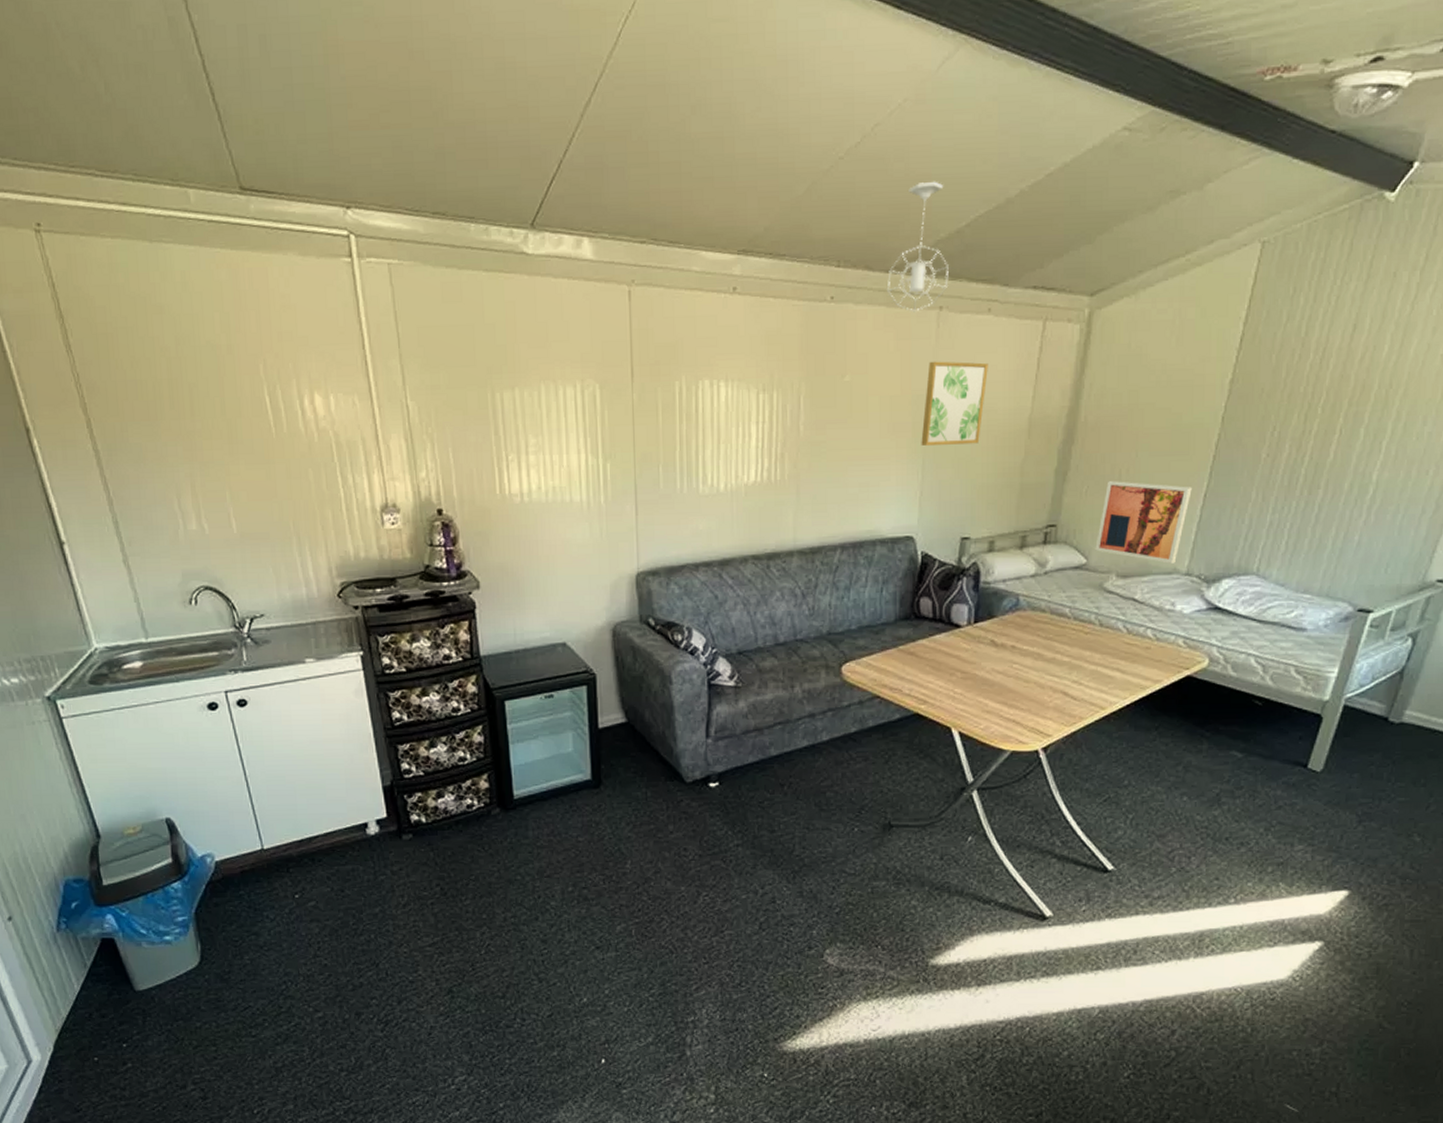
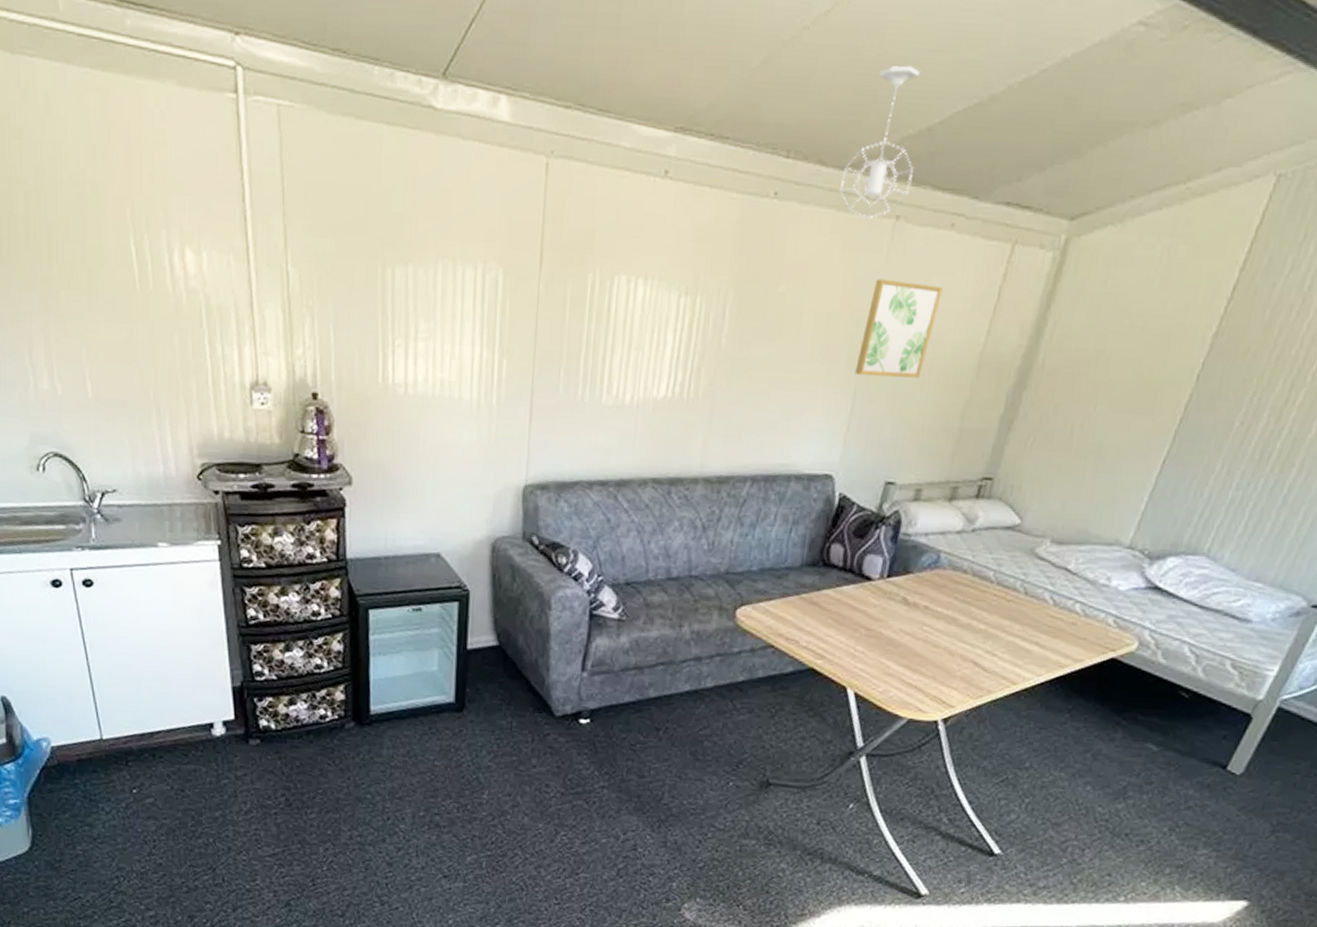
wall art: present [1095,481,1192,564] -> none [1032,435,1151,534]

